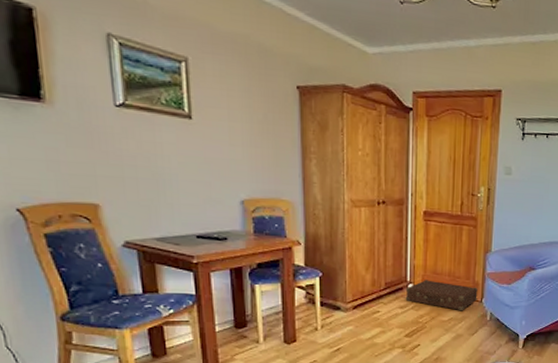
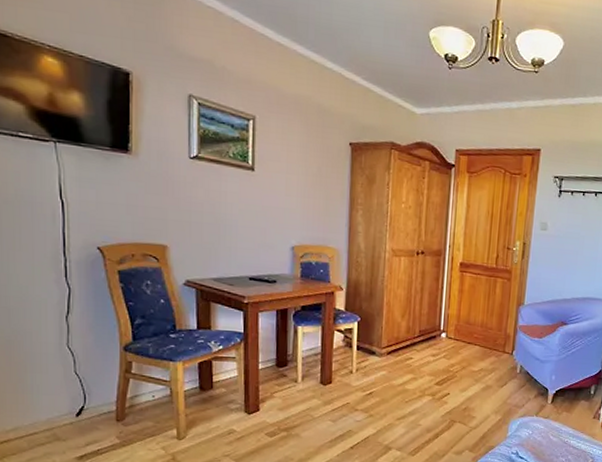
suitcase: present [406,280,478,311] -> none [439,329,509,363]

